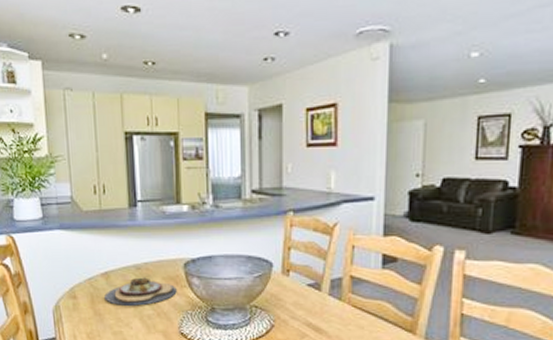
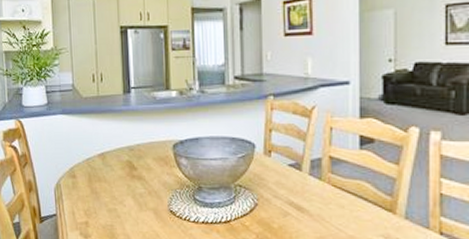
plate: present [104,277,177,306] -> none [101,158,166,185]

